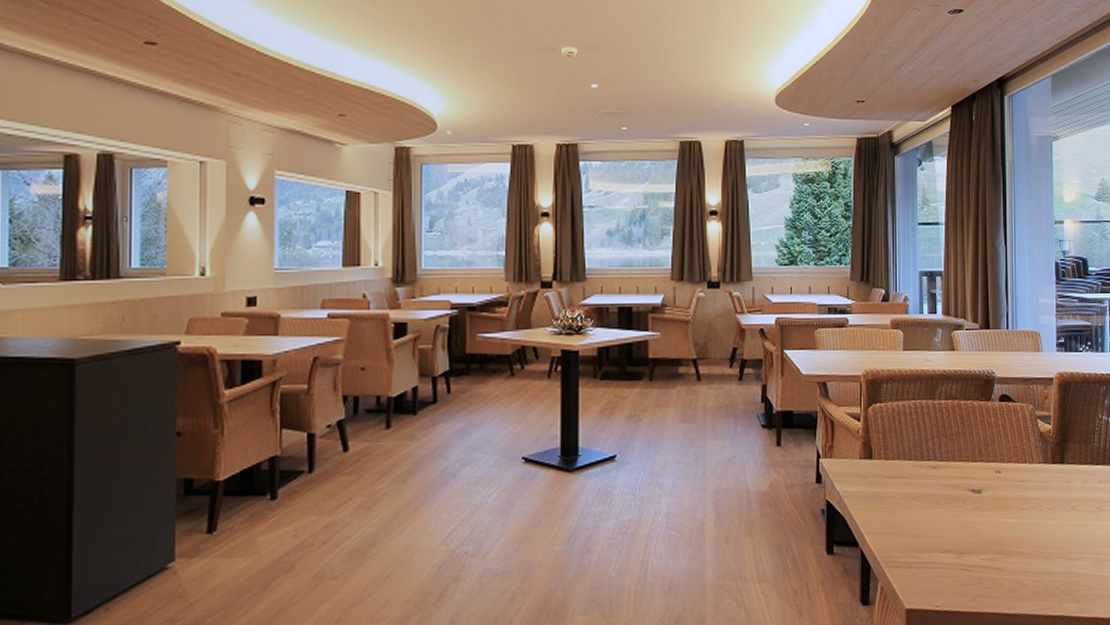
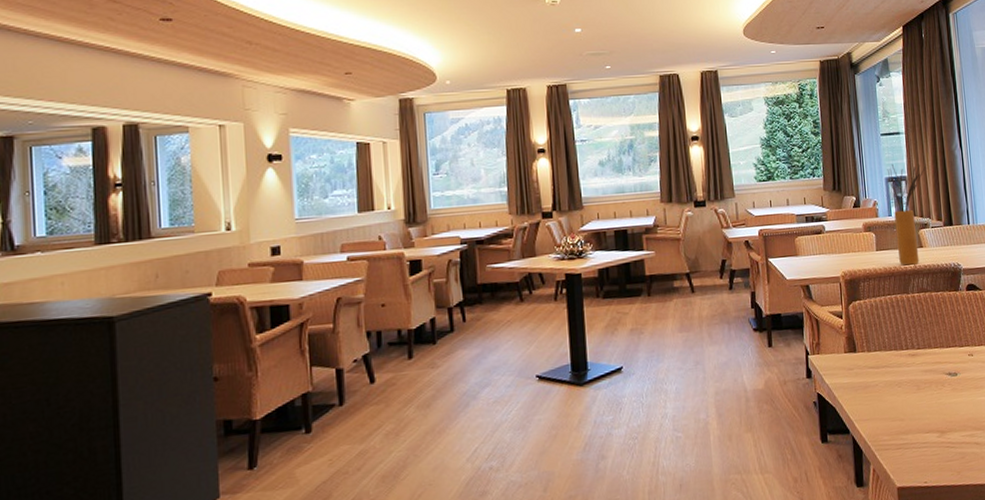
vase: none [920,257,964,369] -> present [886,164,925,266]

